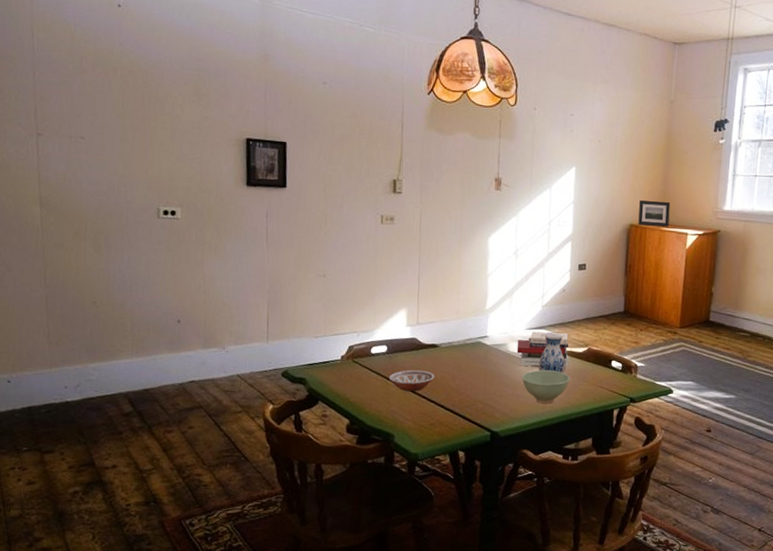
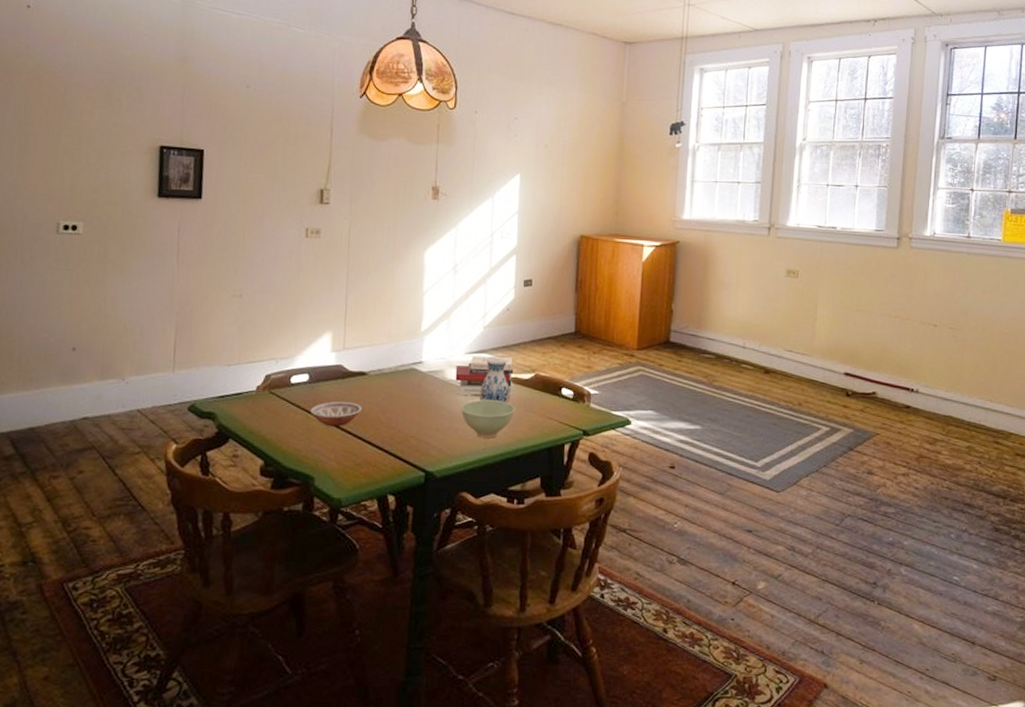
picture frame: present [638,200,671,227] -> none [589,209,624,238]

